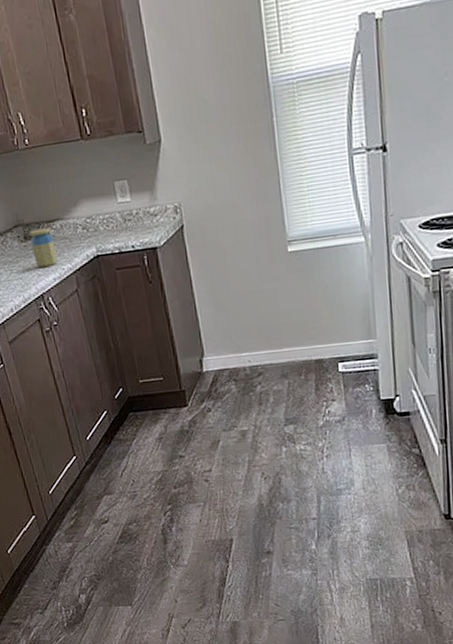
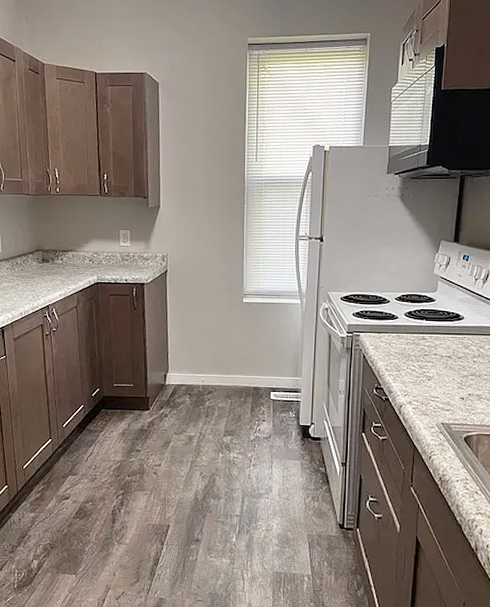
jar: present [30,227,58,268] -> none [47,255,66,285]

